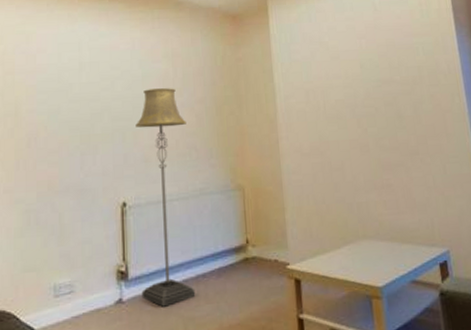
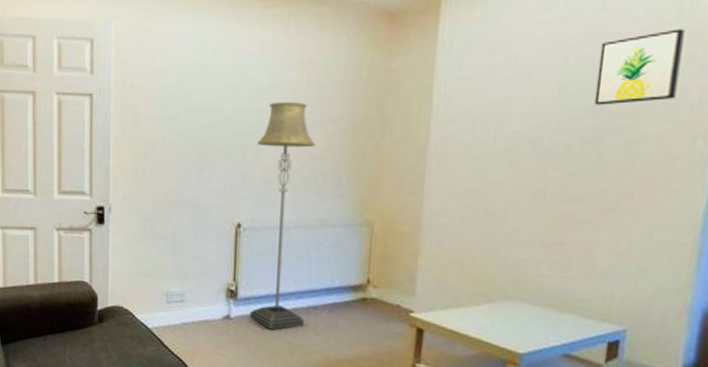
wall art: none [380,23,434,77] -> present [594,29,685,105]

